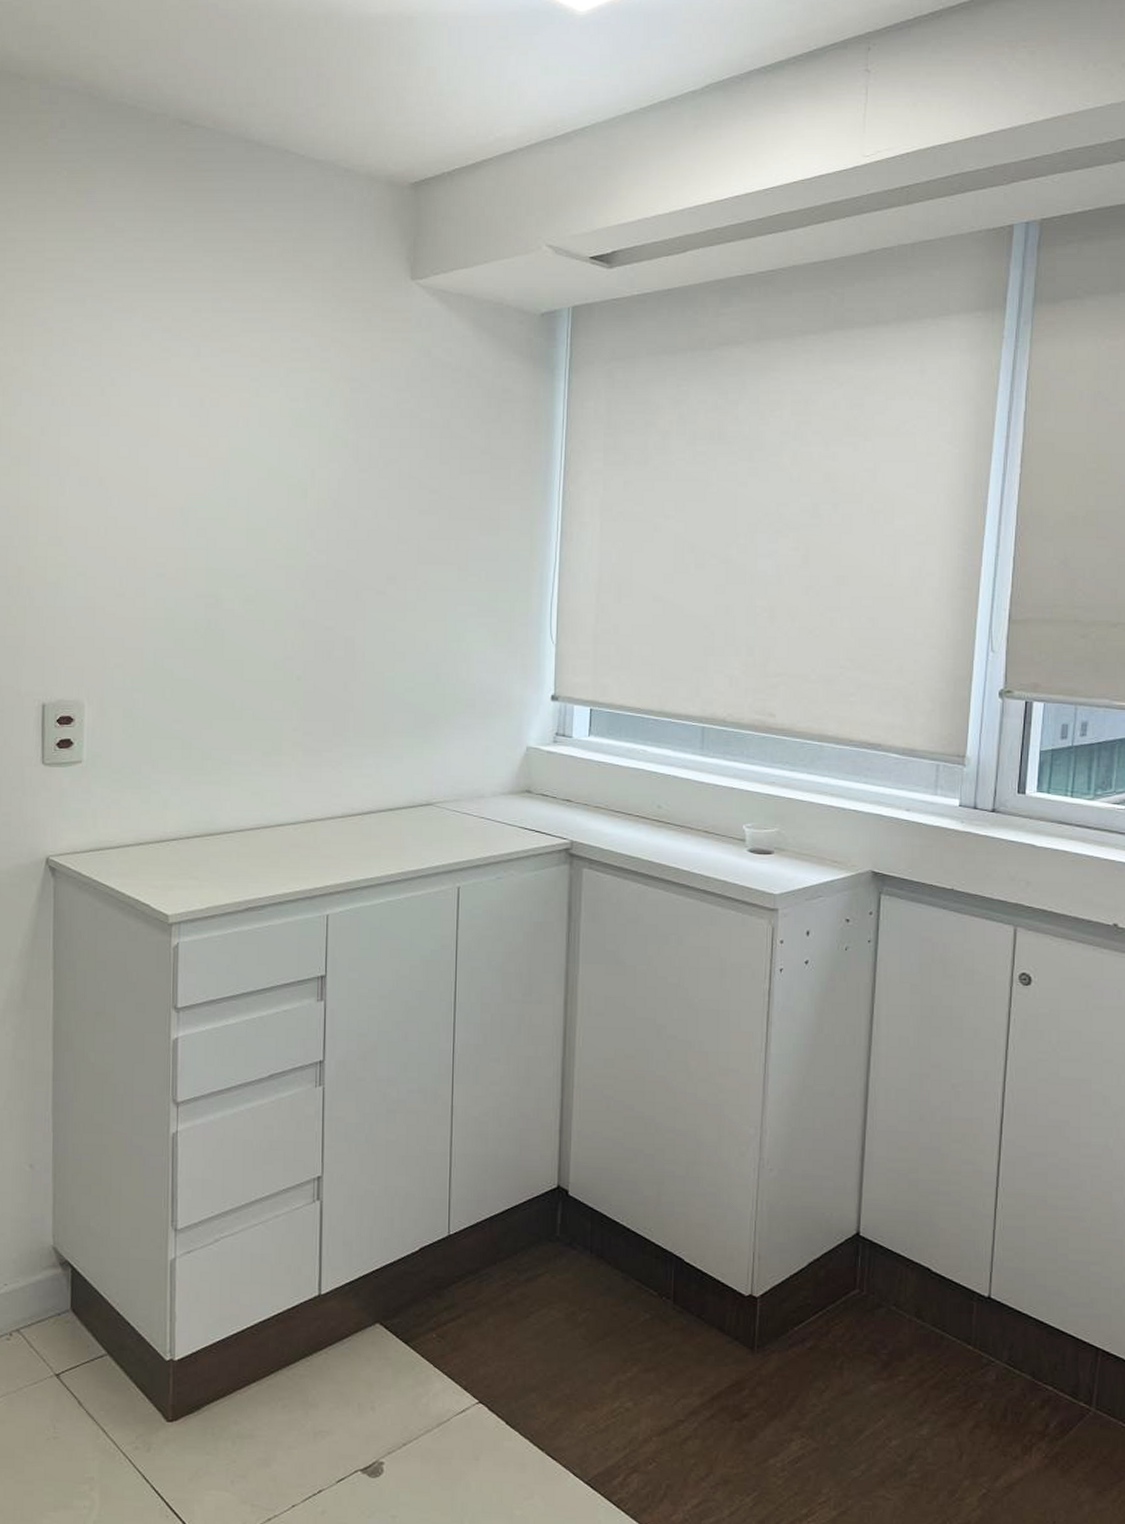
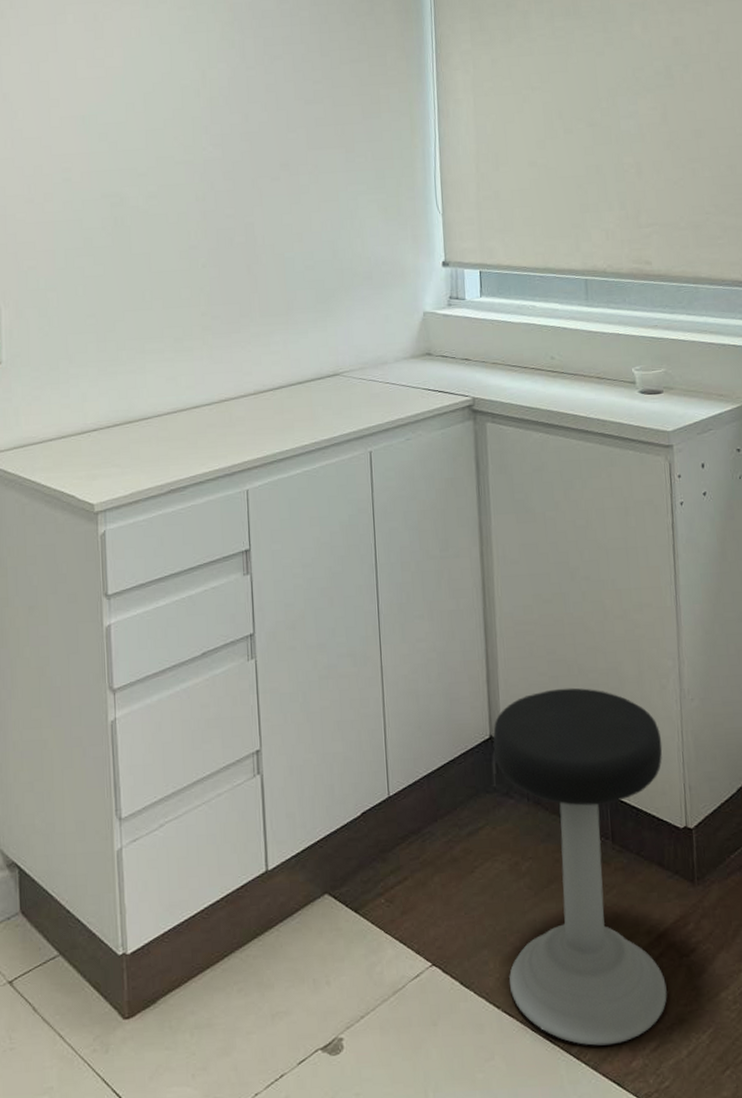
stool: none [555,1145,735,1497] -> present [493,687,667,1046]

